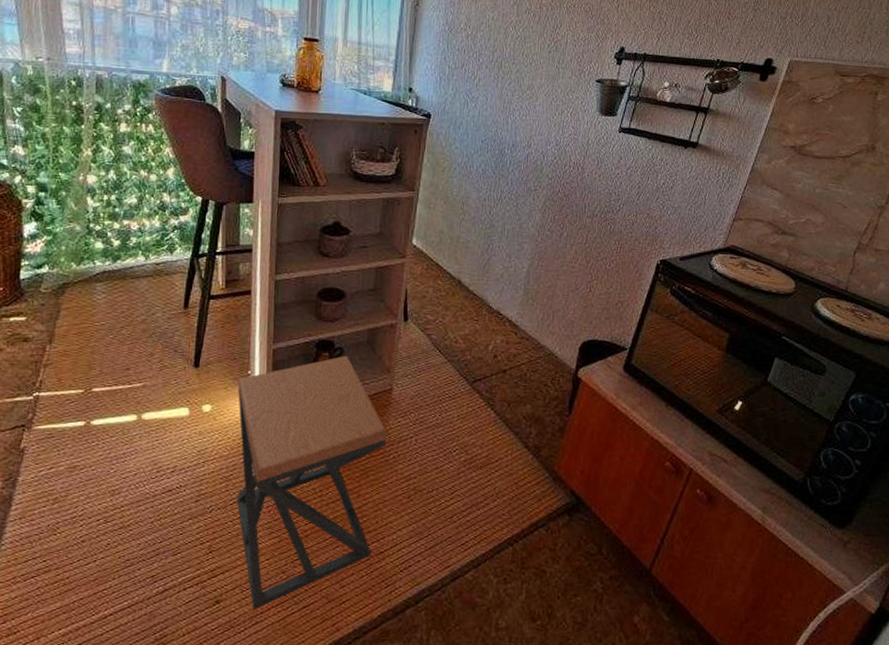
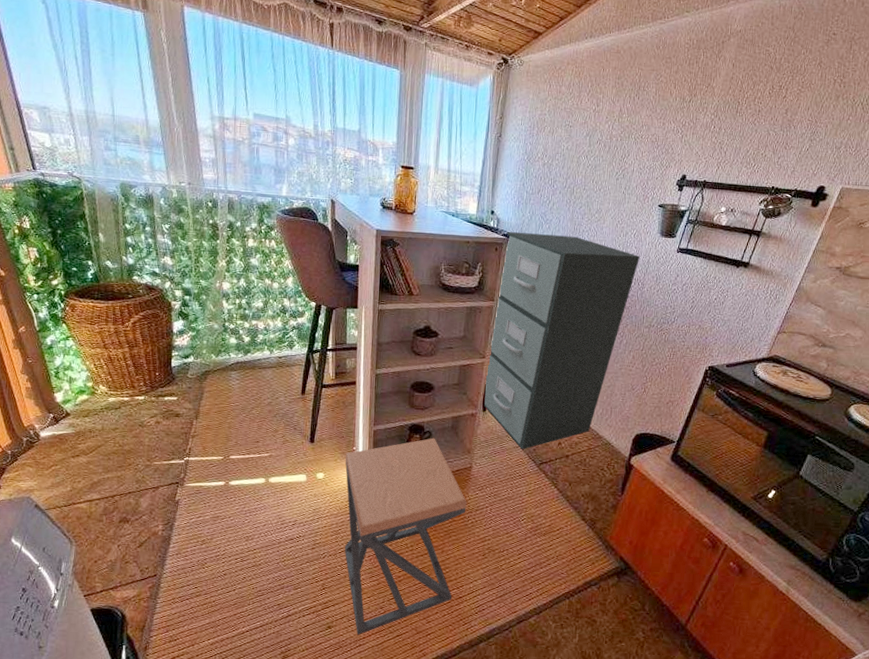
filing cabinet: none [404,112,578,365] -> present [482,232,640,449]

